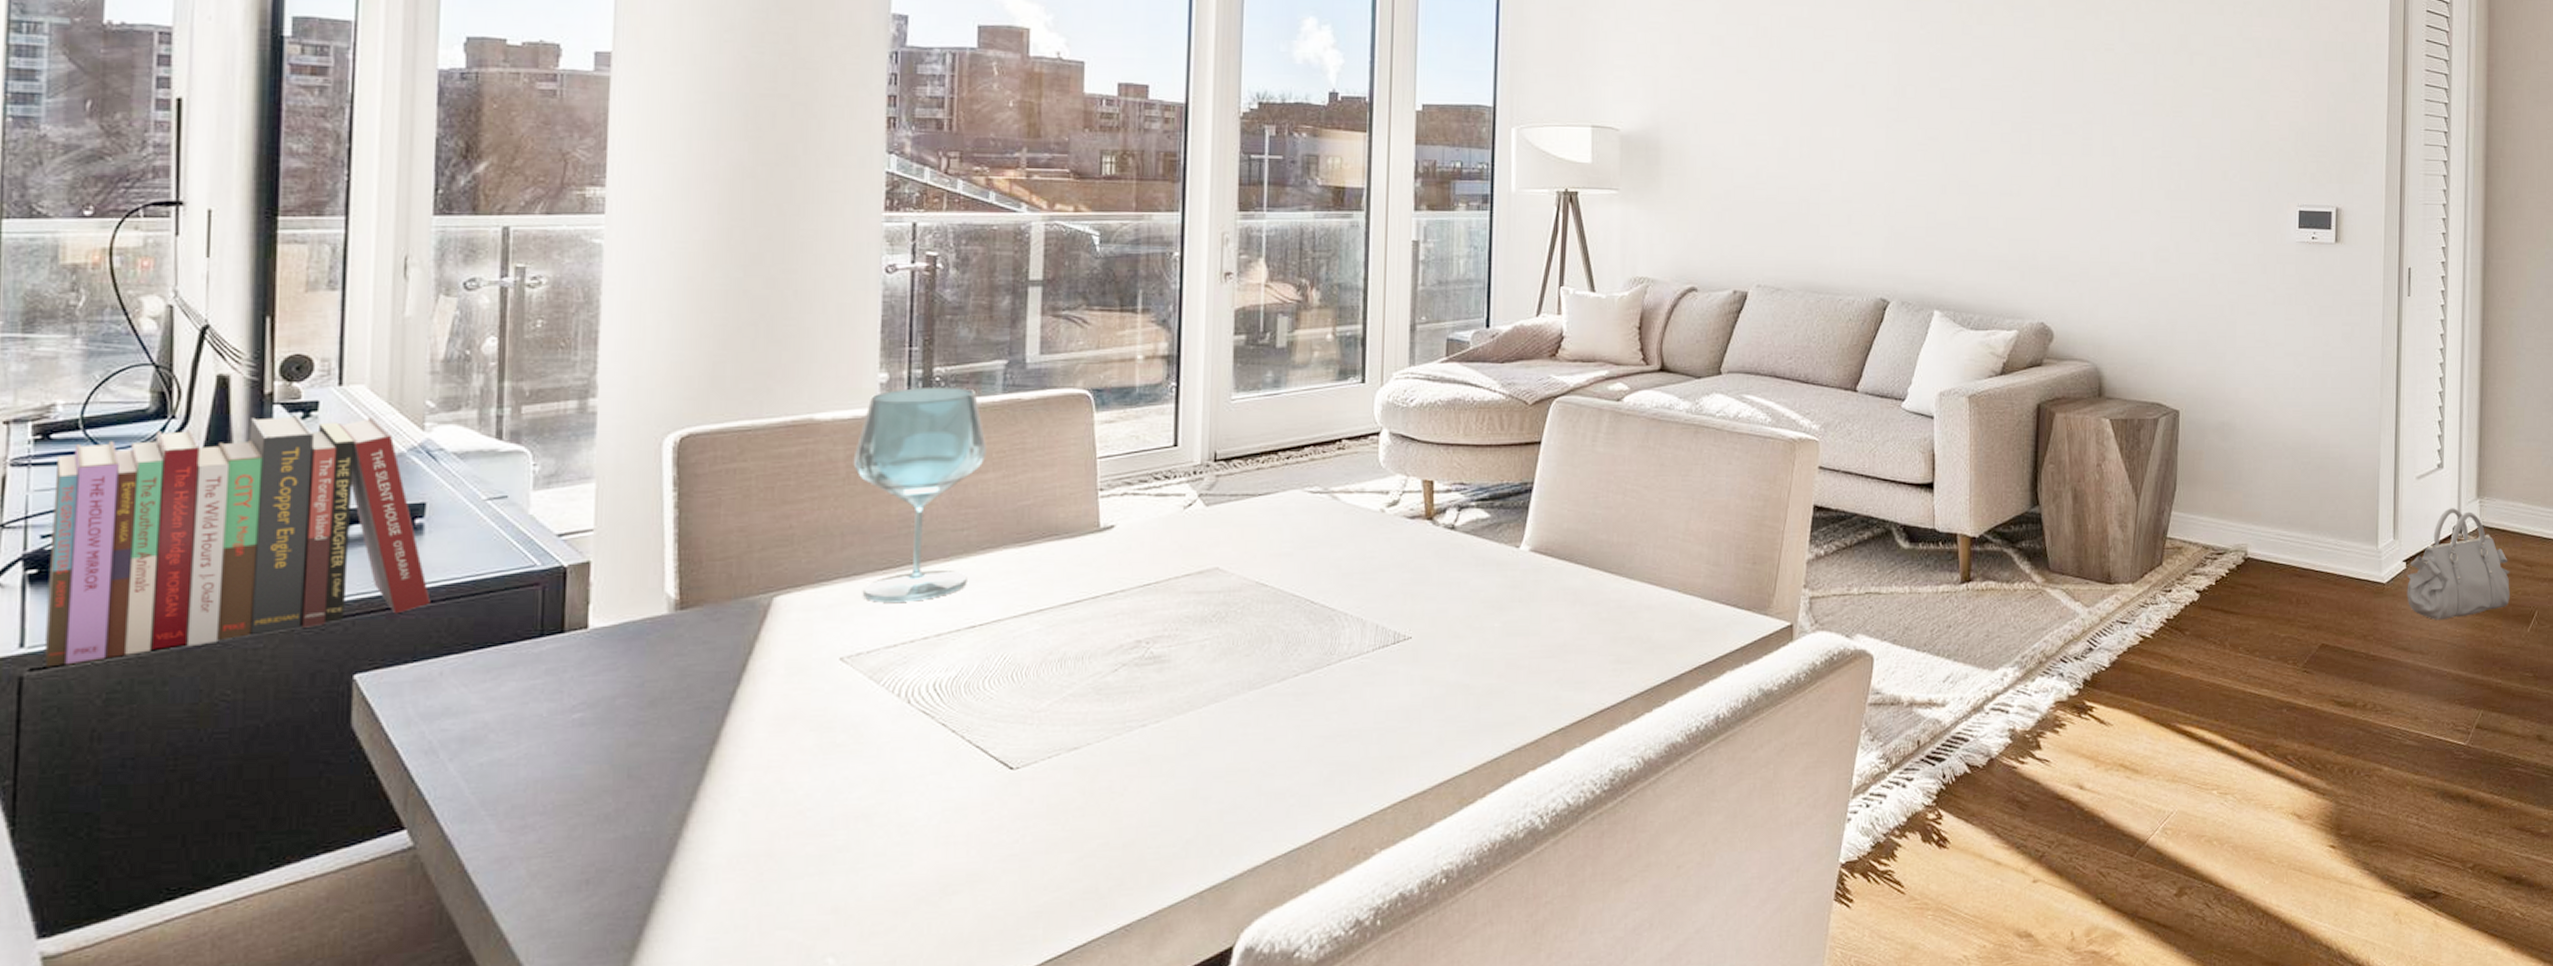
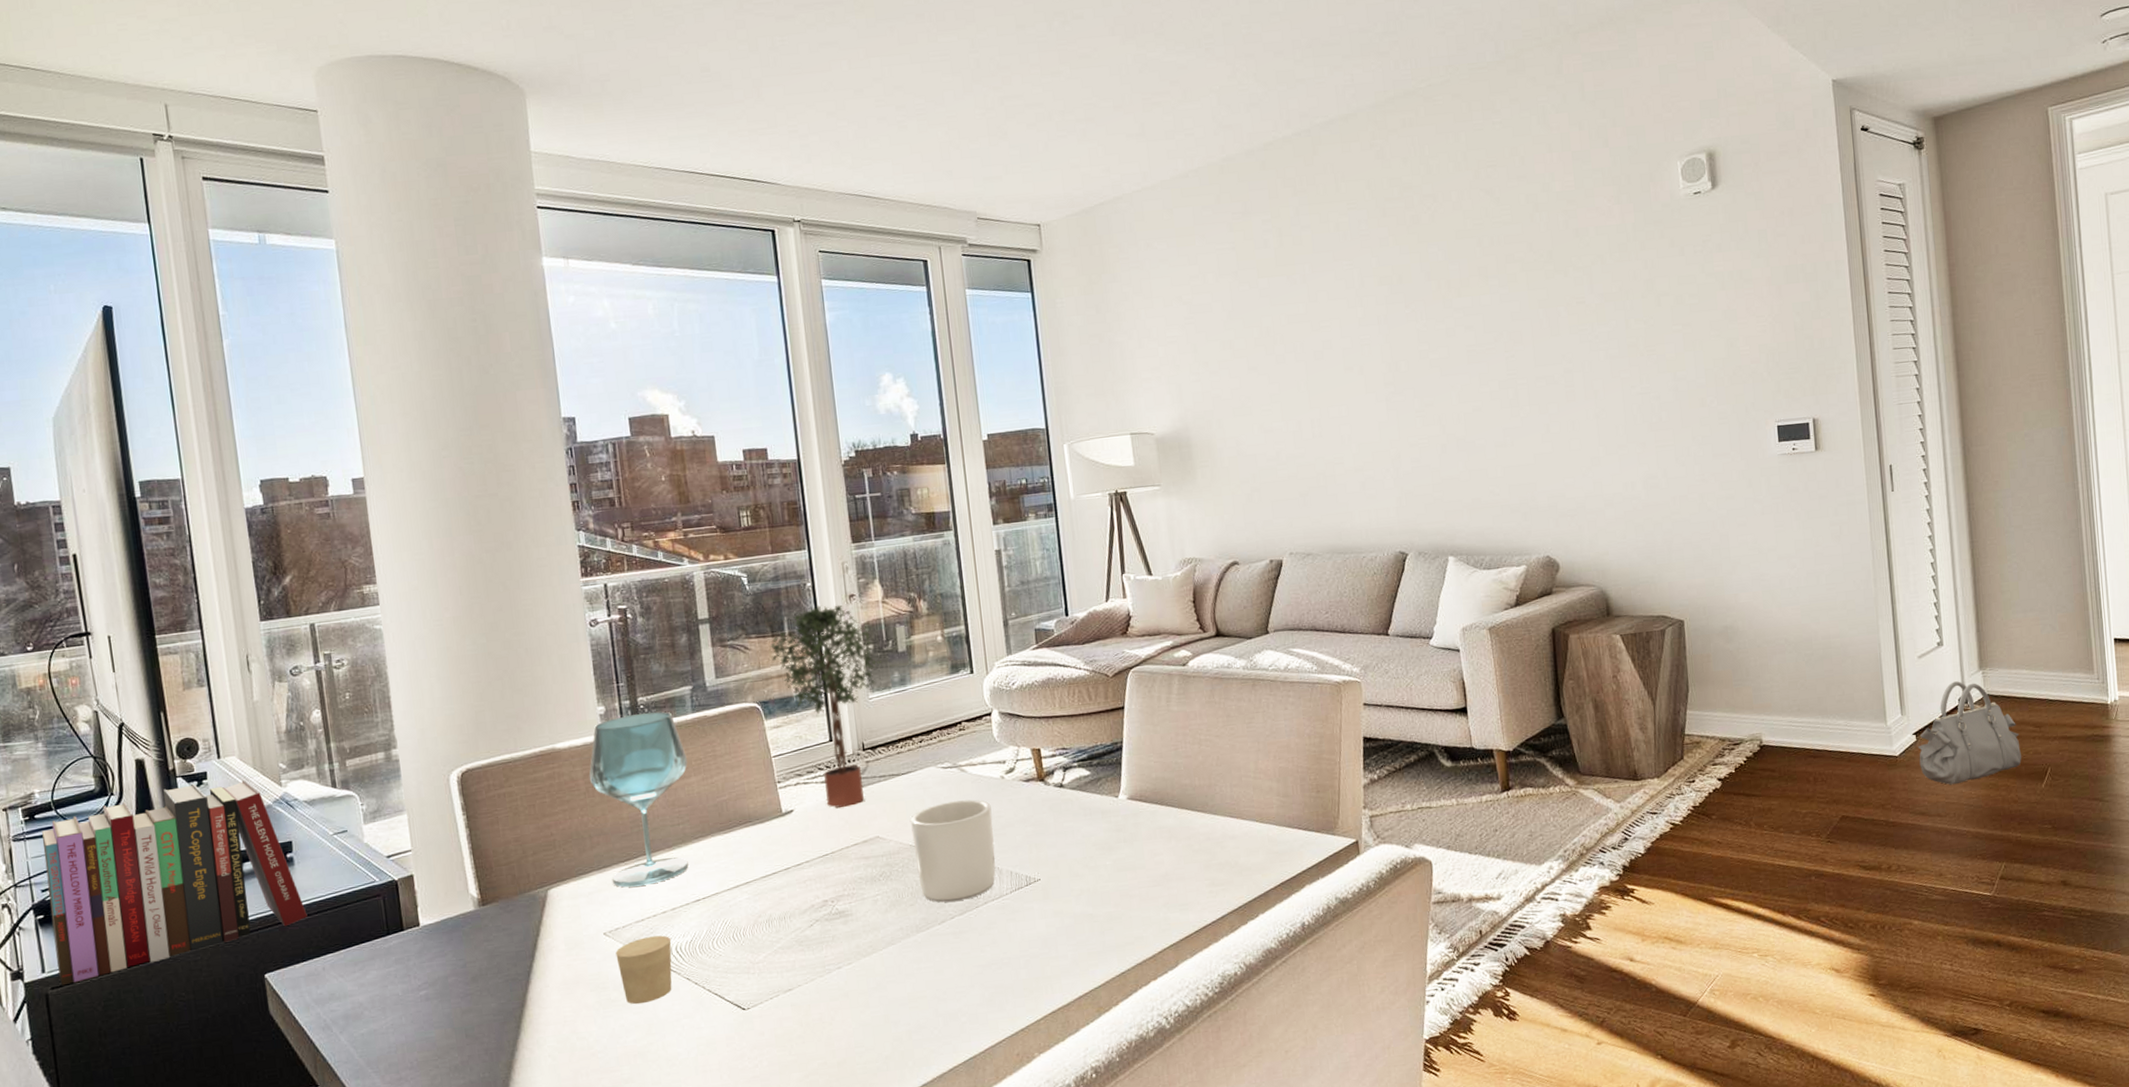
candle: none [852,667,929,753] -> present [615,935,672,1005]
potted tree: none [1113,281,1253,529] -> present [768,604,882,808]
mug: none [1260,534,1364,655] -> present [910,799,996,903]

